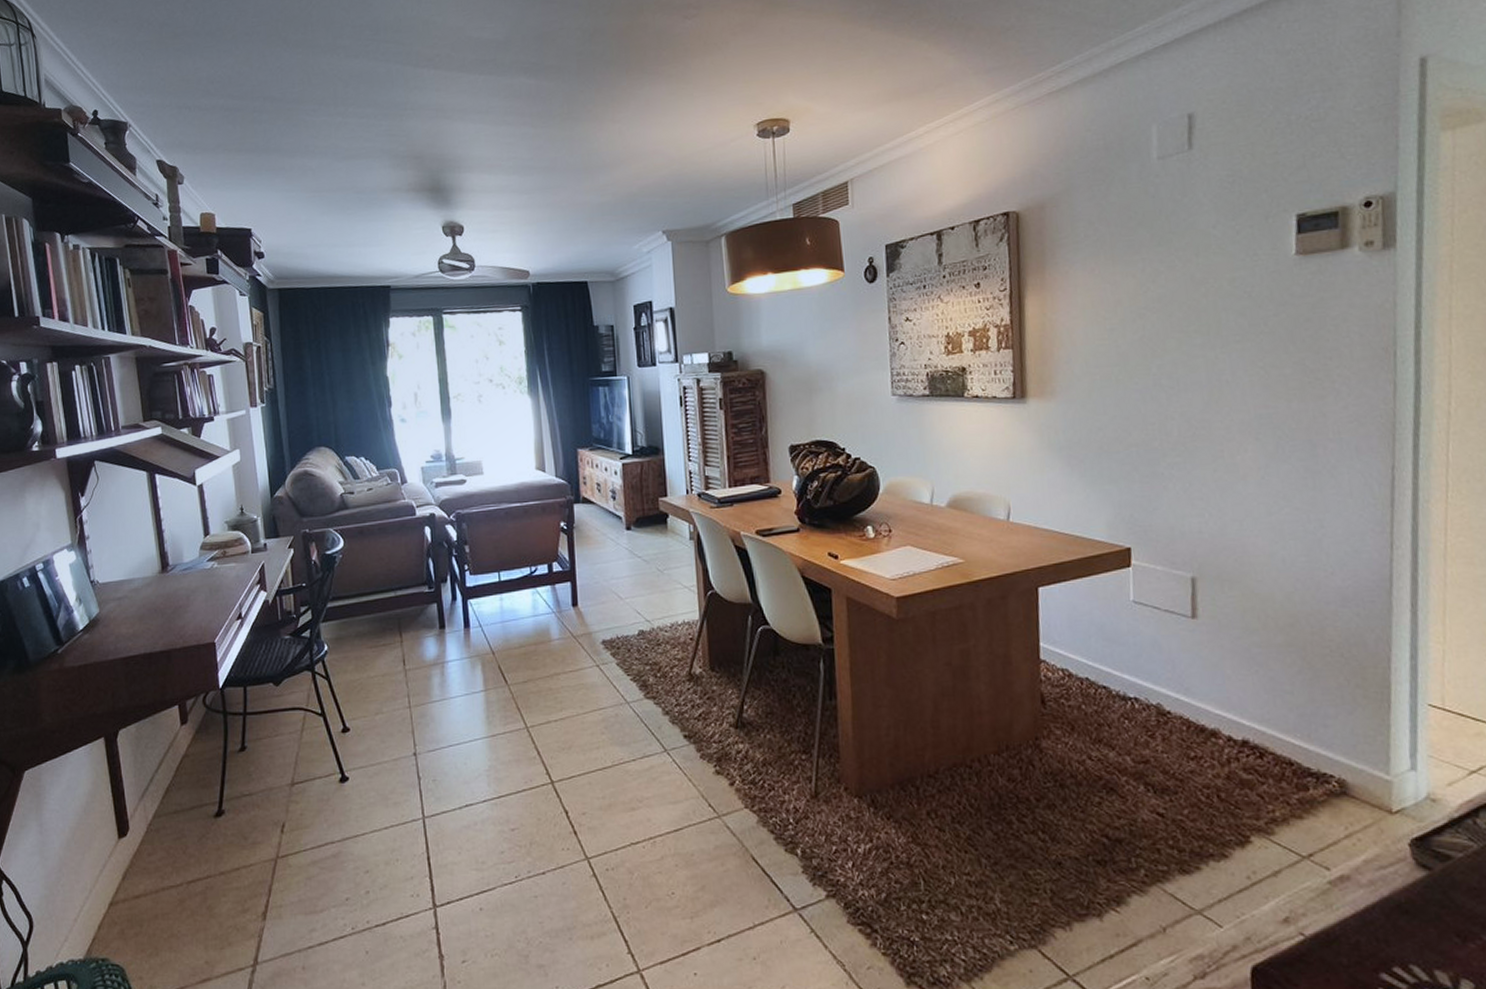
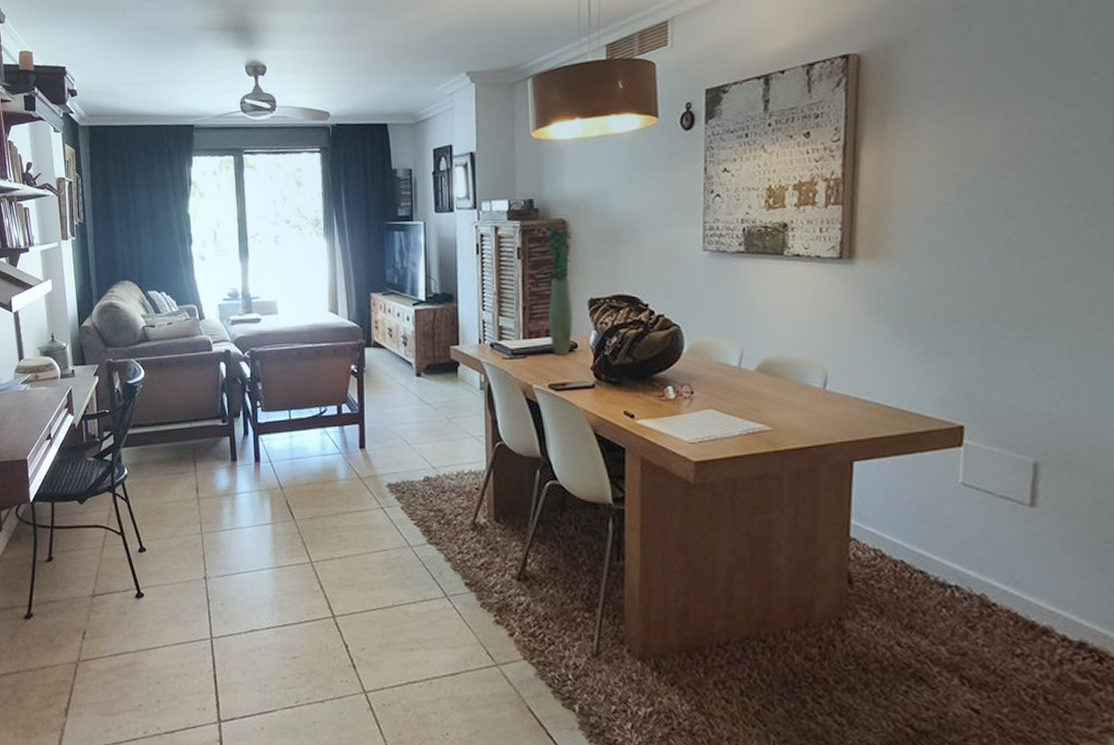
vase: none [745,375,776,503] -> present [546,224,573,356]

